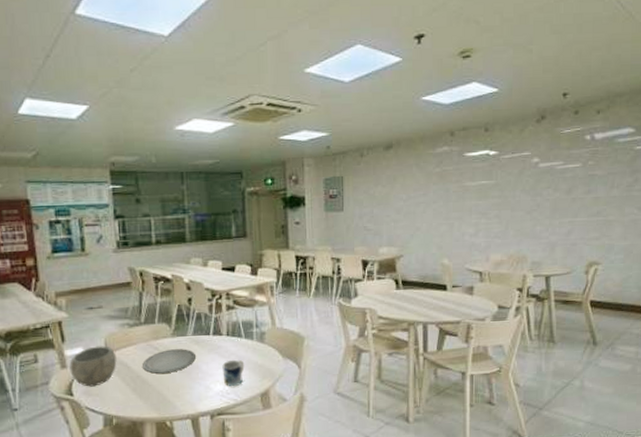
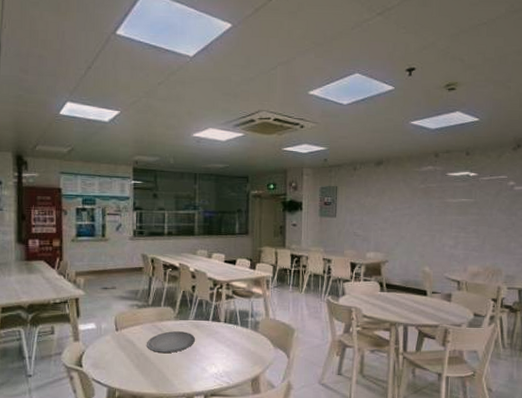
bowl: present [69,346,117,387] -> none [82,323,124,360]
mug: present [222,359,245,387] -> none [218,345,239,371]

